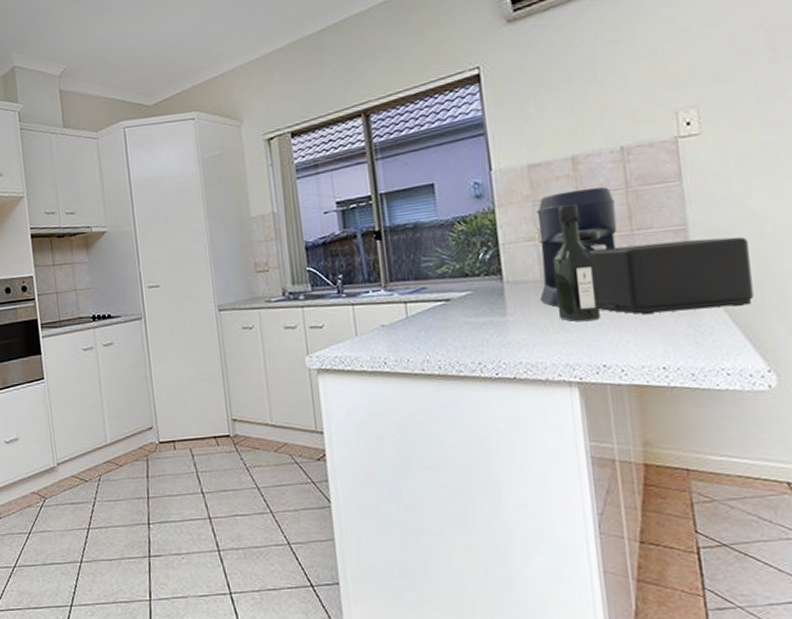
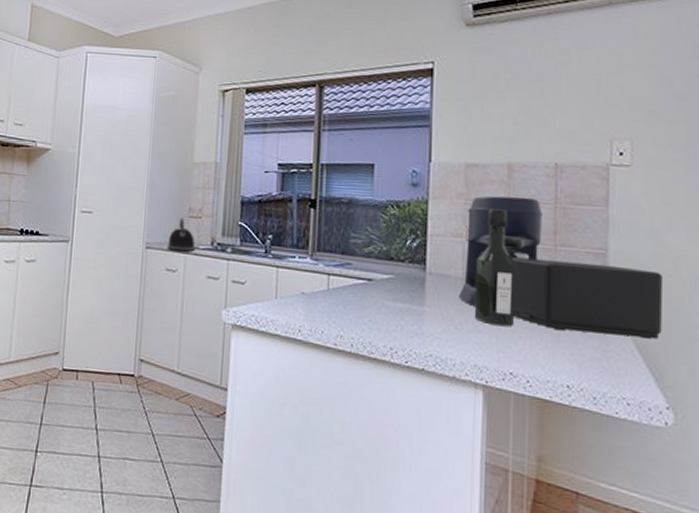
kettle: none [239,274,268,309] -> present [168,217,195,252]

